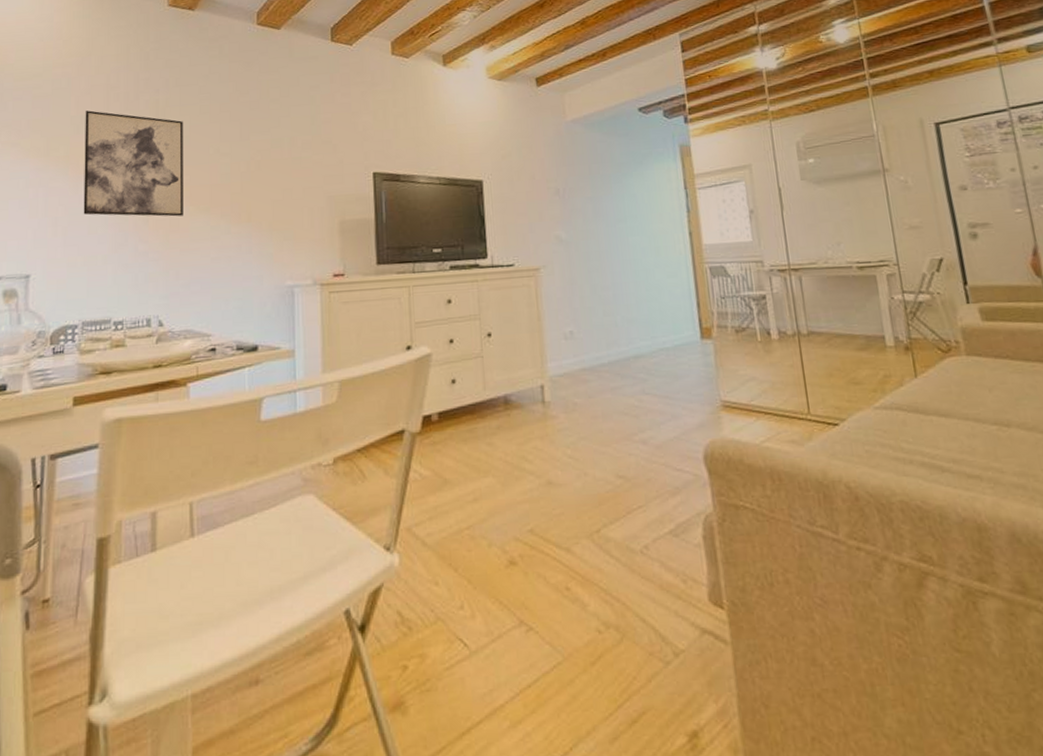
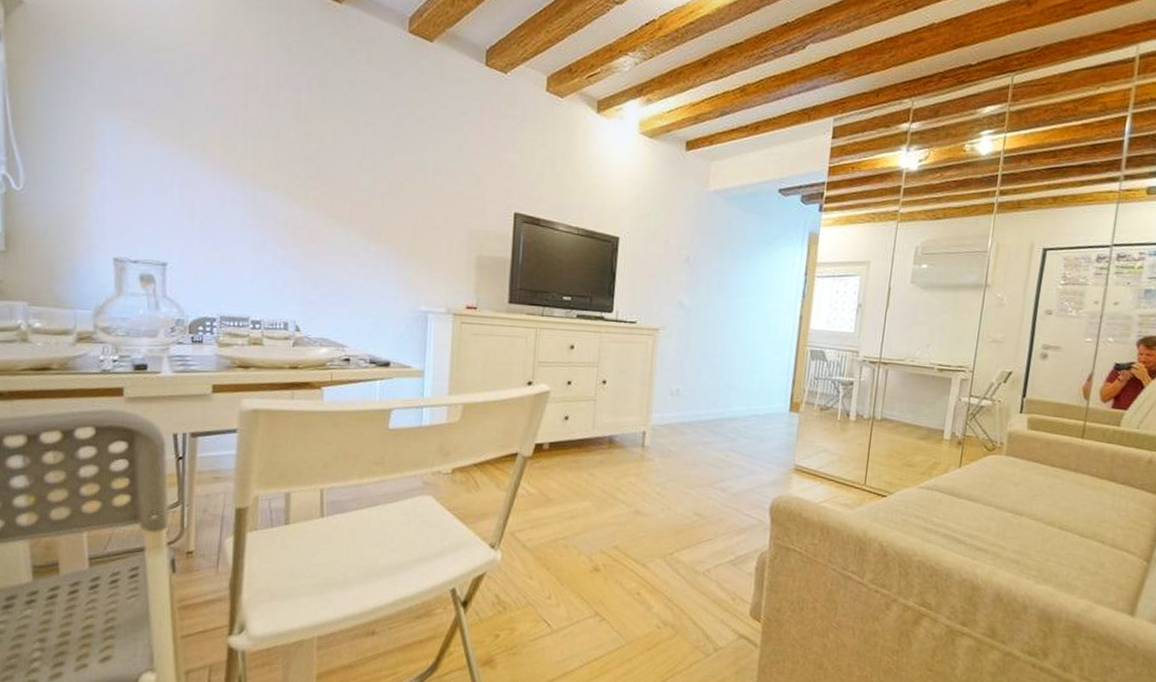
wall art: present [83,110,183,217] -> none [220,99,325,227]

